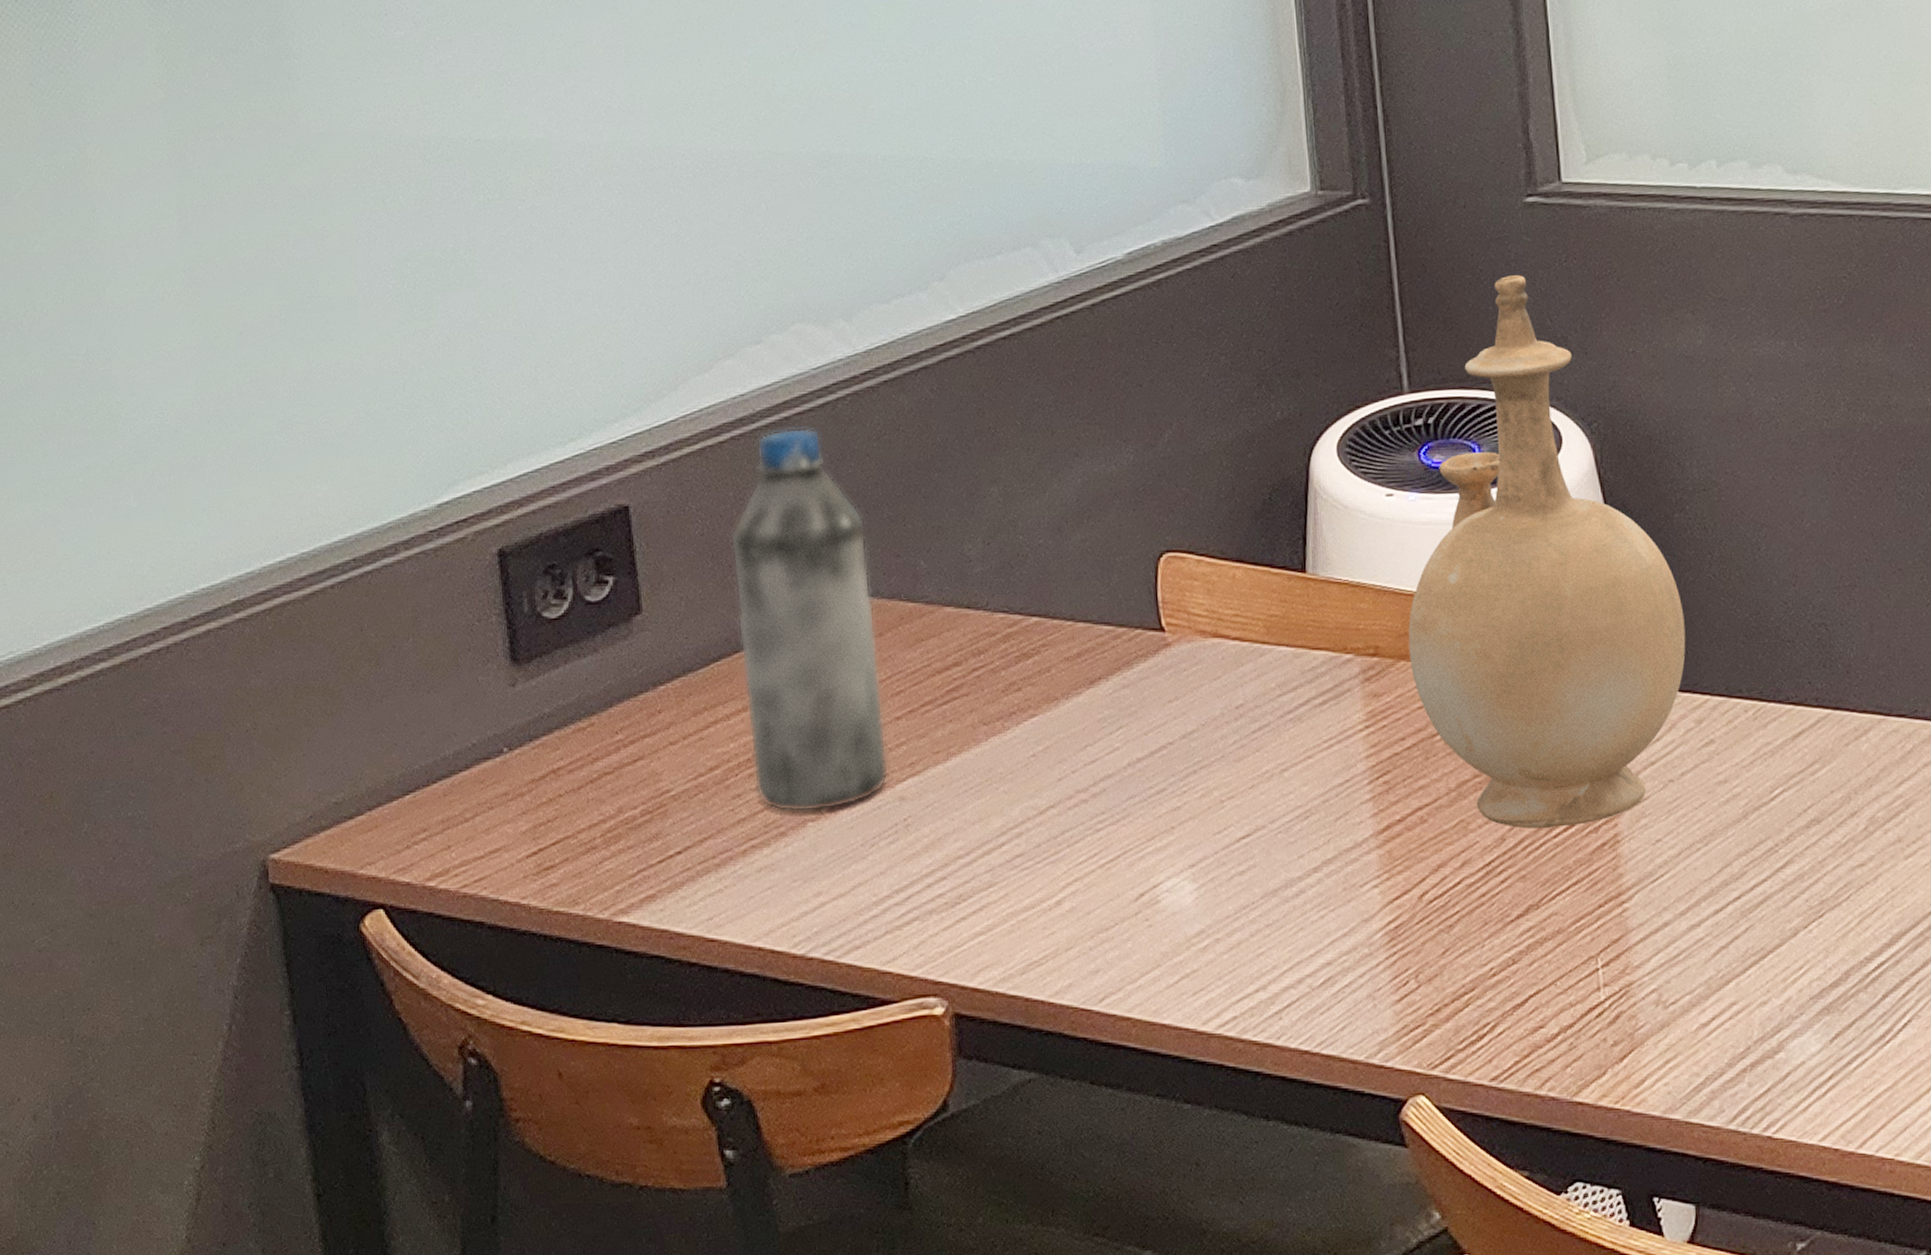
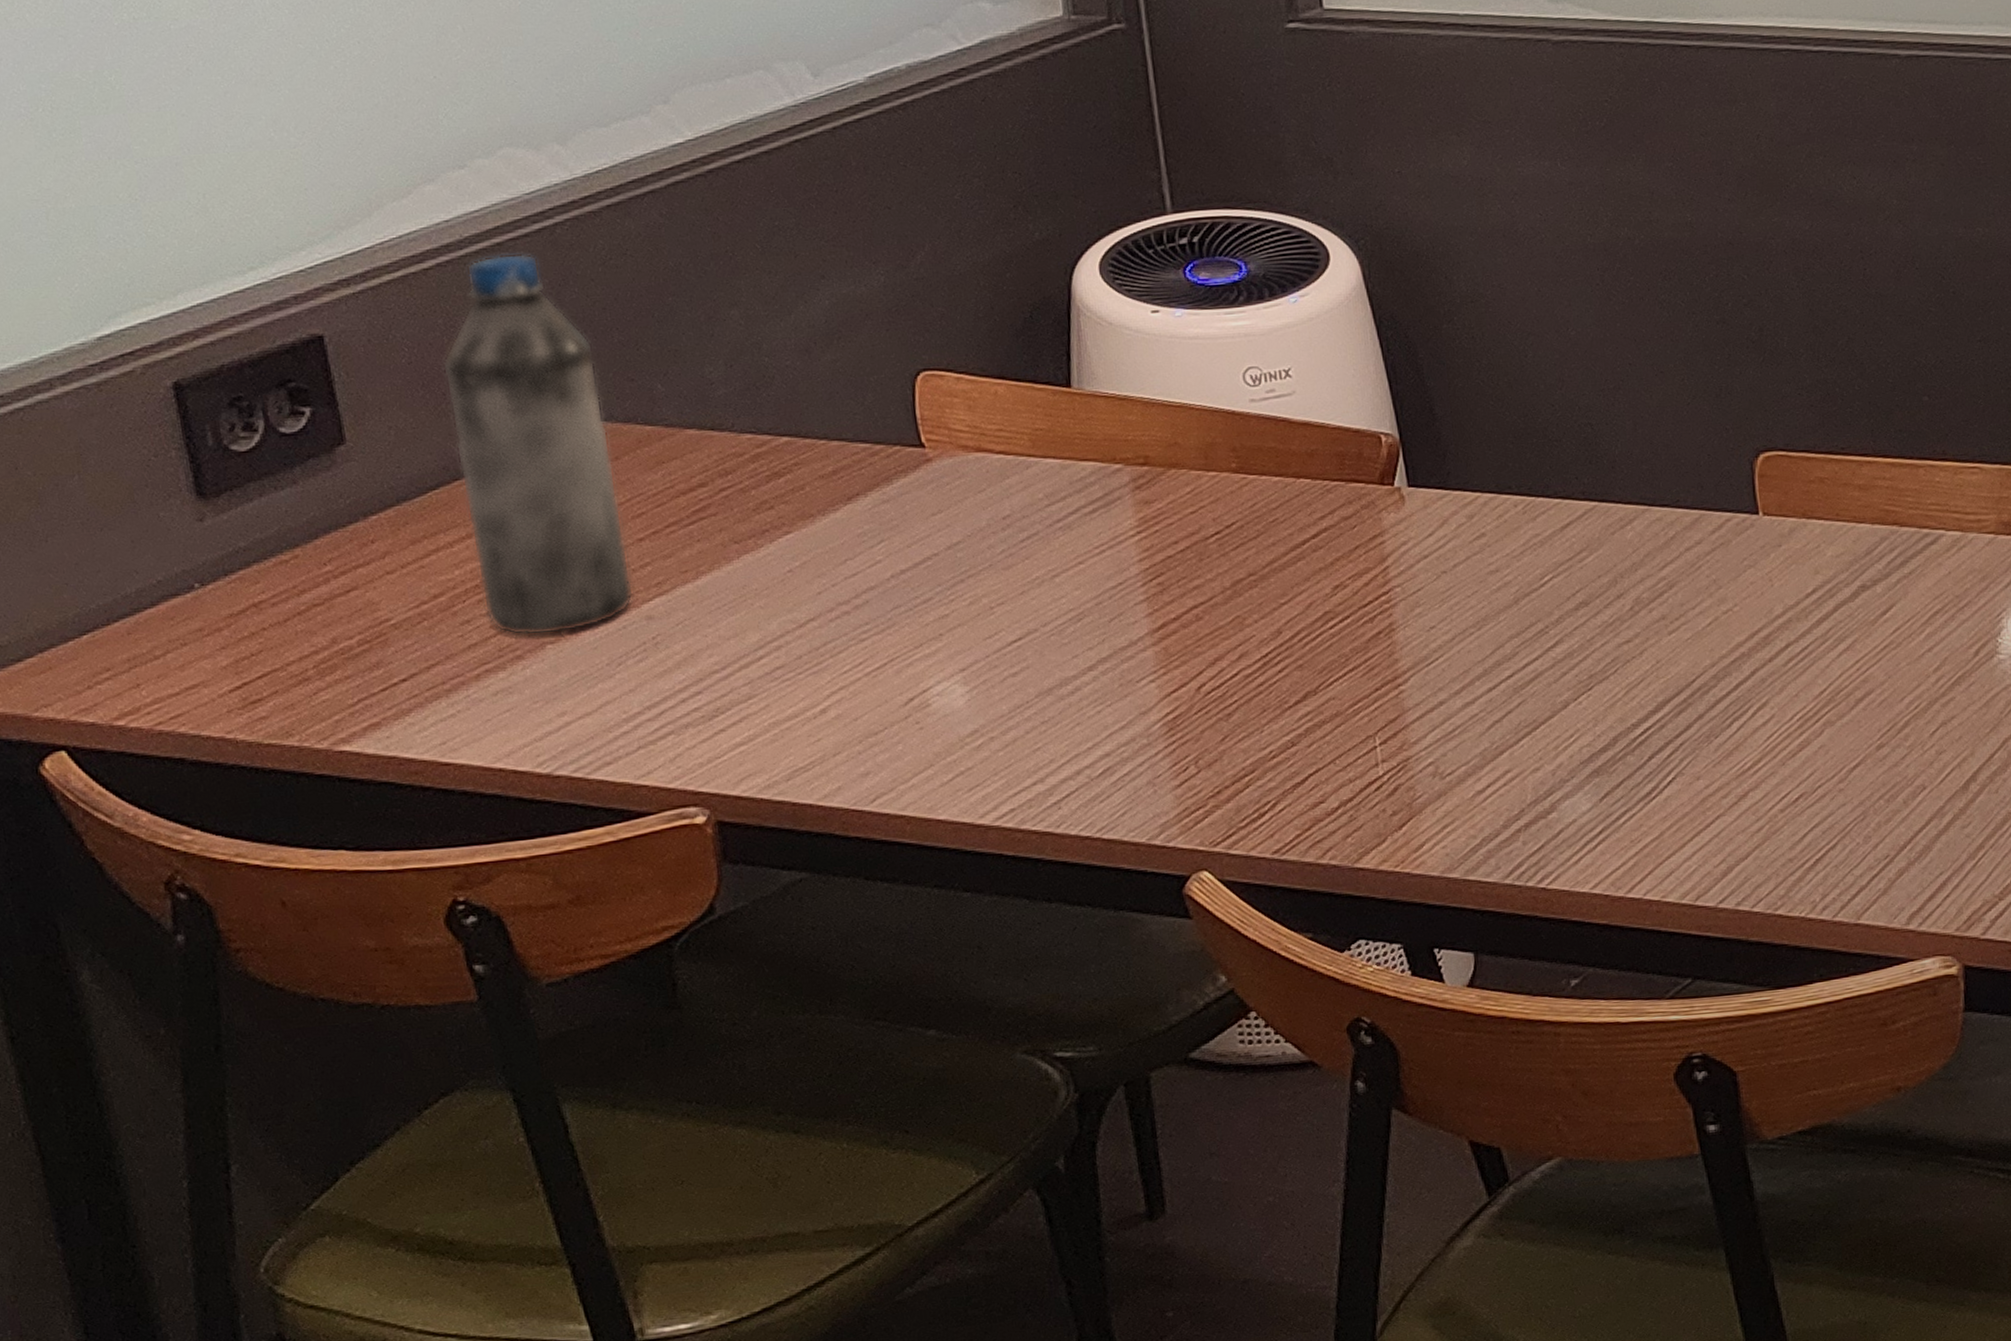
vase: present [1408,275,1686,829] -> none [1178,99,1456,622]

